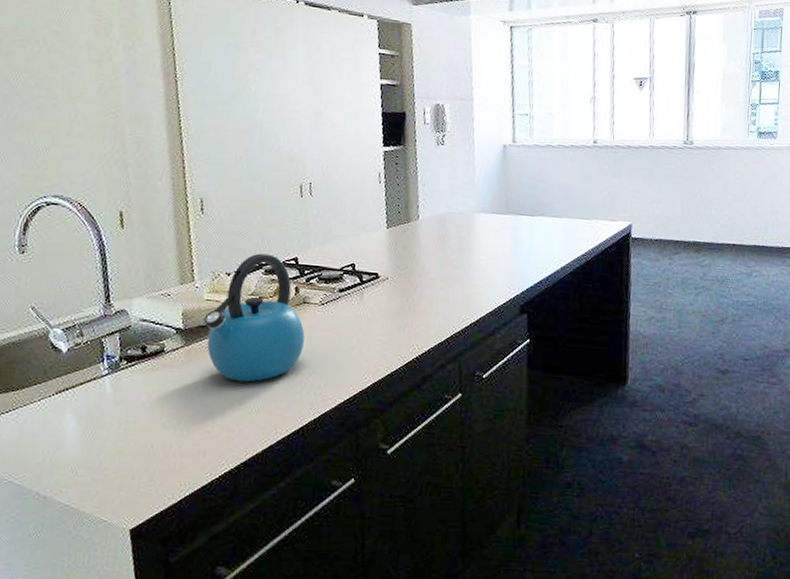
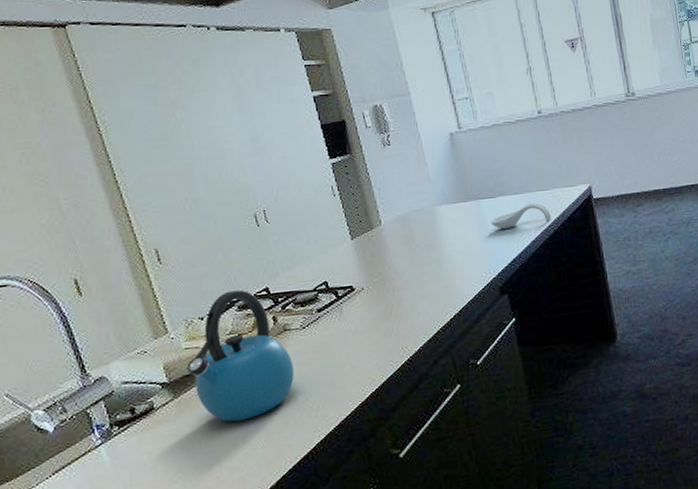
spoon rest: none [524,229,587,251] -> present [490,203,552,229]

